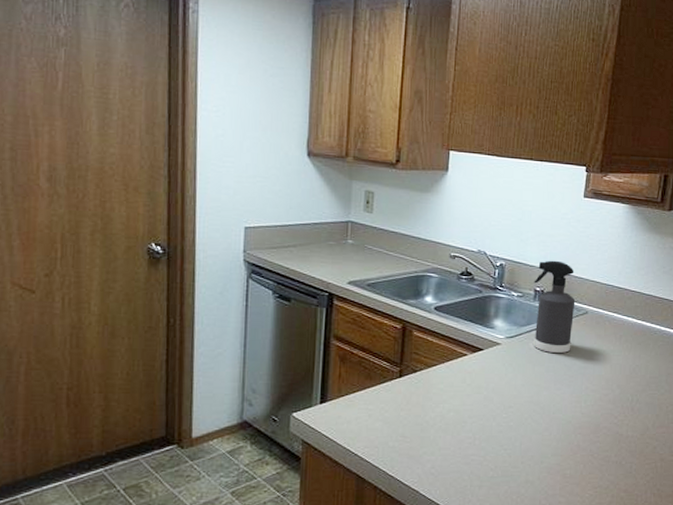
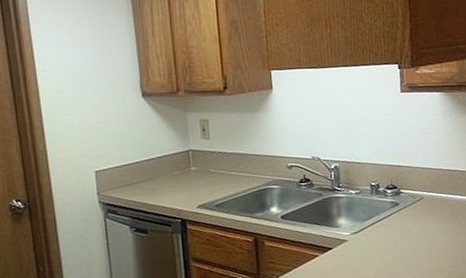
spray bottle: present [533,260,576,353] -> none [368,154,414,241]

